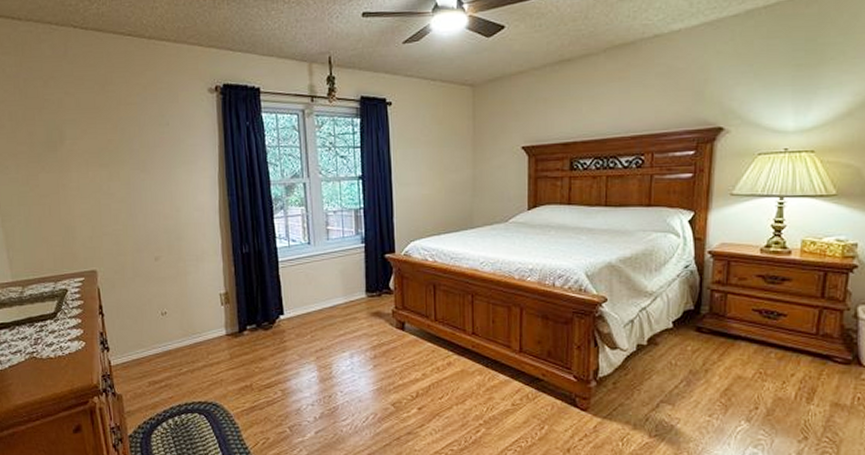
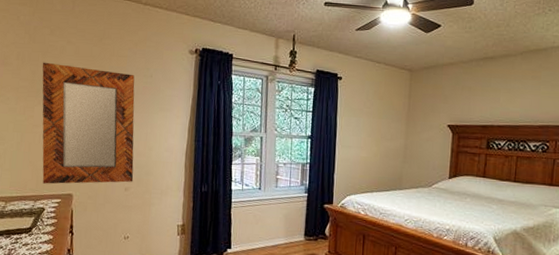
home mirror: none [39,120,163,262] -> present [42,62,135,184]

